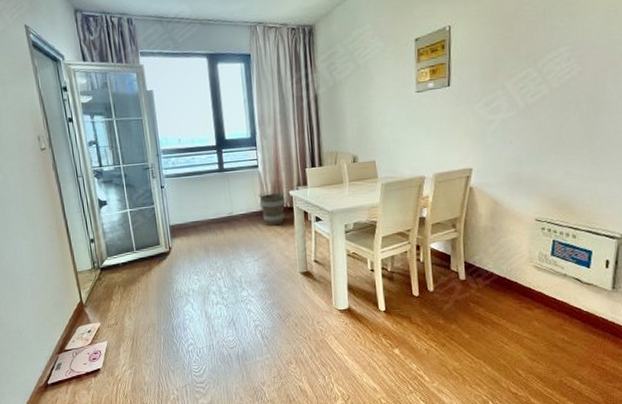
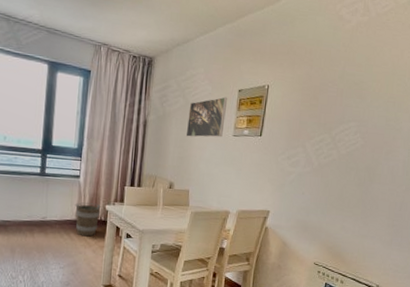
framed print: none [361,50,404,104] -> present [185,97,228,138]

